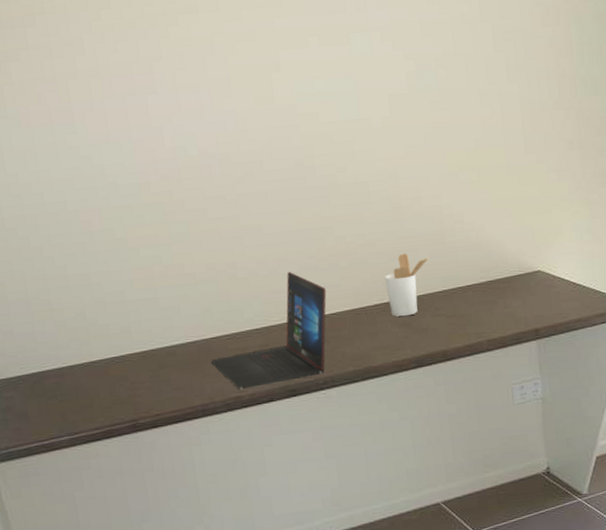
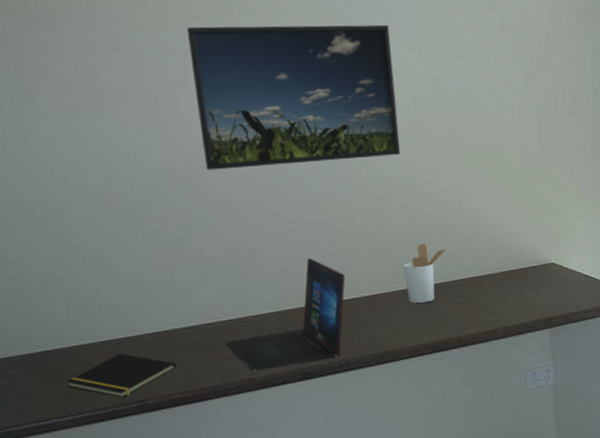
notepad: none [61,373,165,417] -> present [66,354,177,398]
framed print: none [151,14,378,182] -> present [186,24,401,170]

